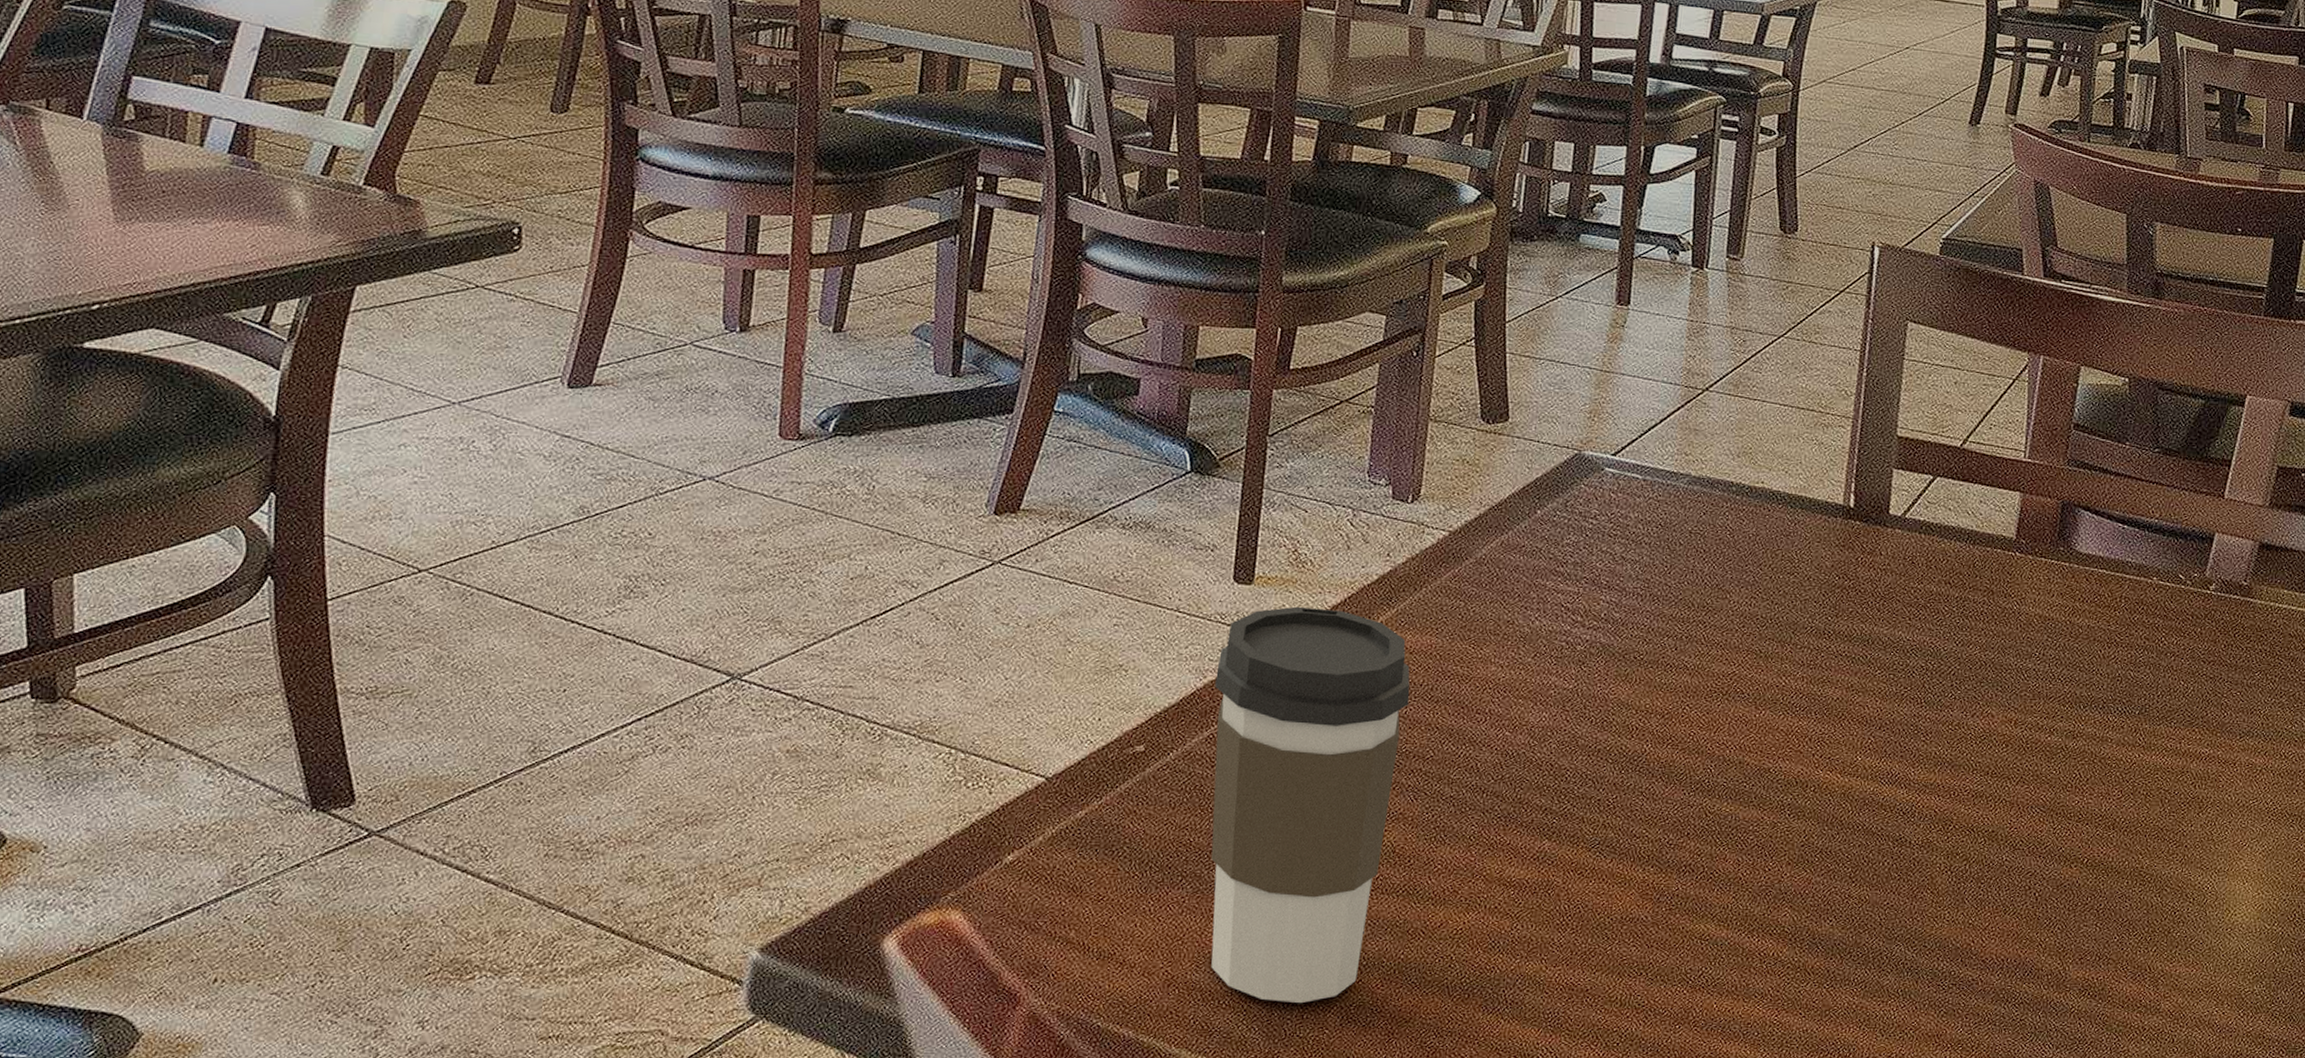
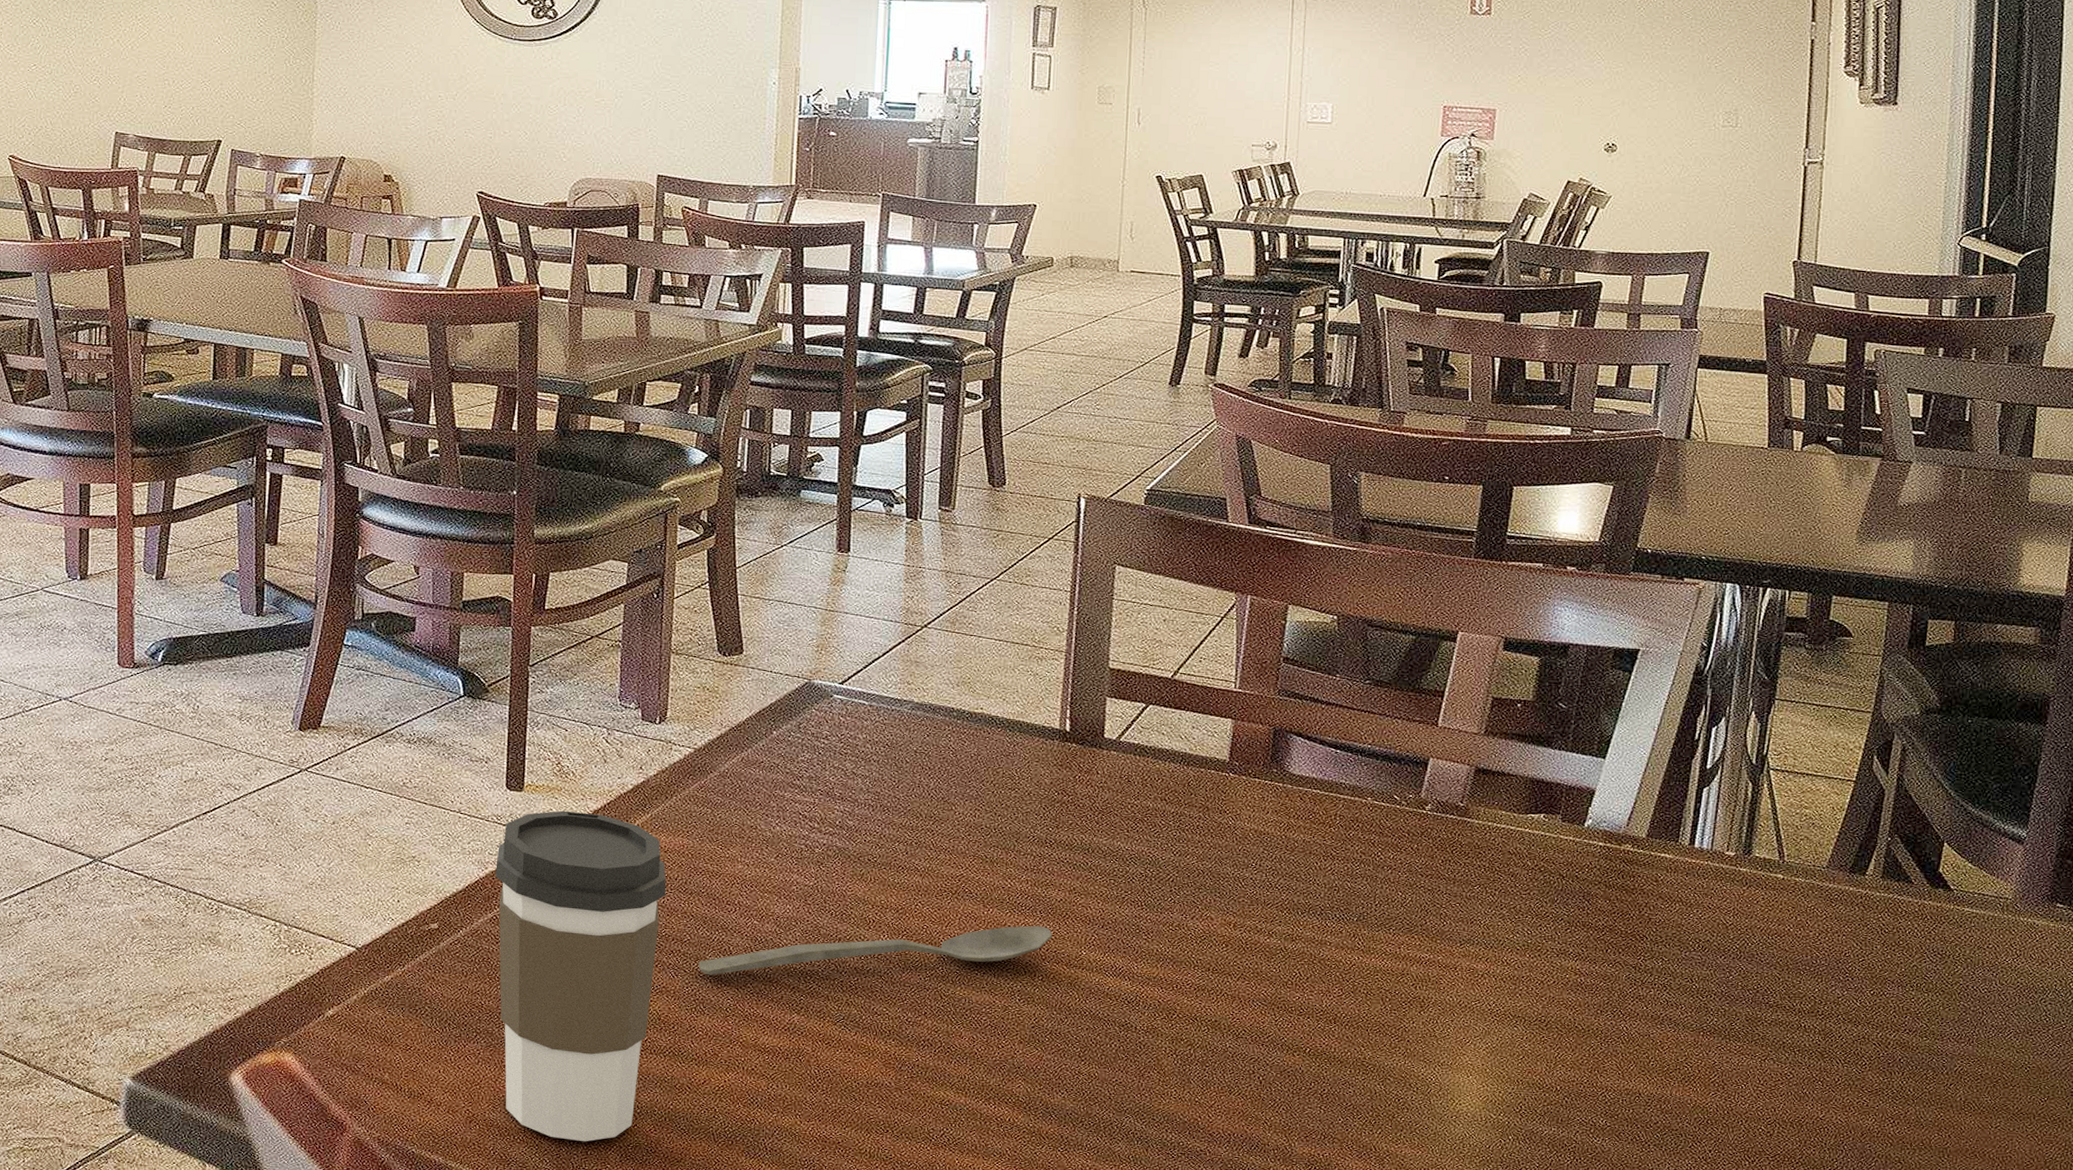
spoon: none [1441,729,1827,798] -> present [698,926,1053,976]

